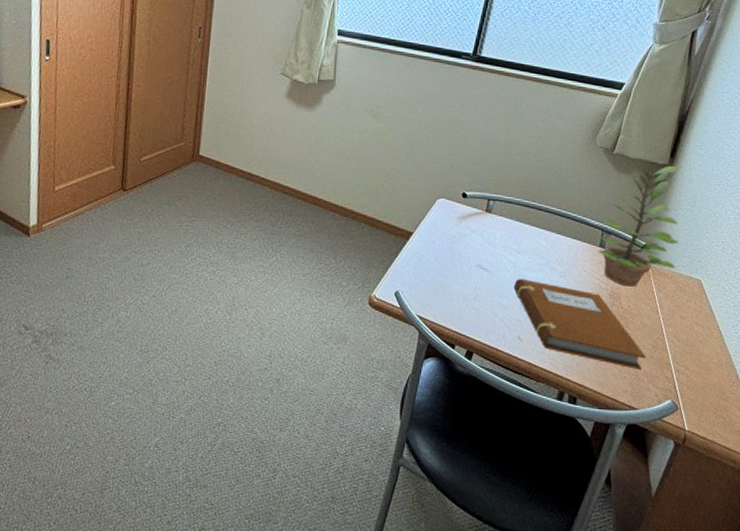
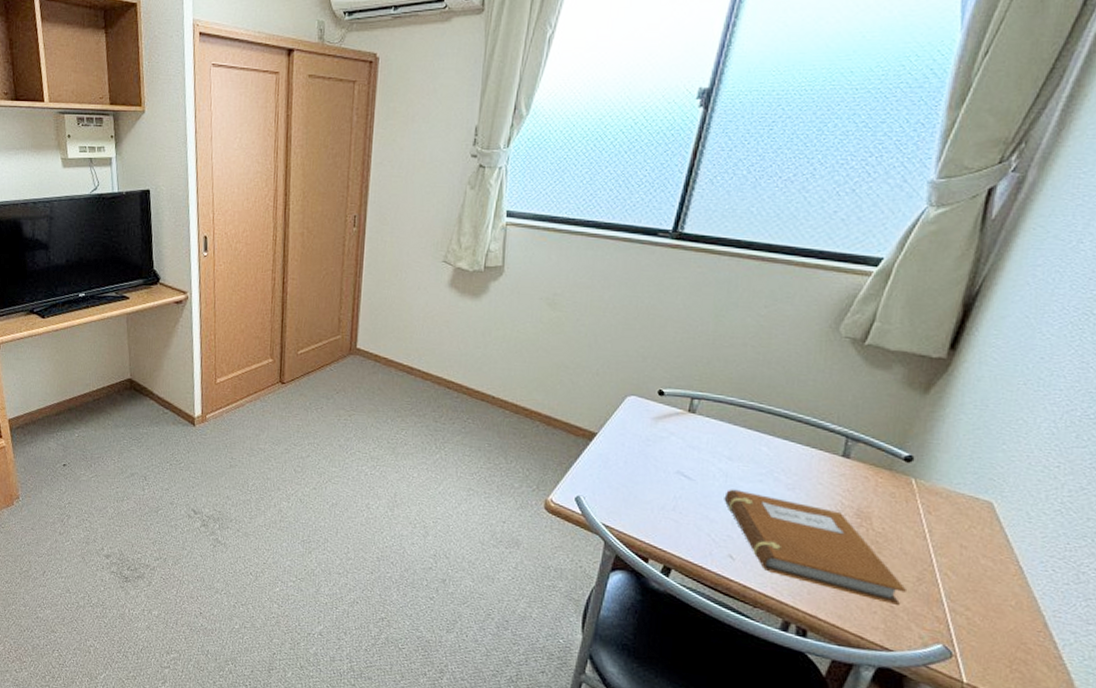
plant: present [598,164,679,287] -> none [840,357,962,506]

